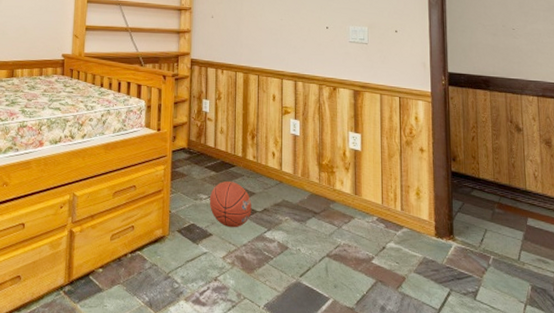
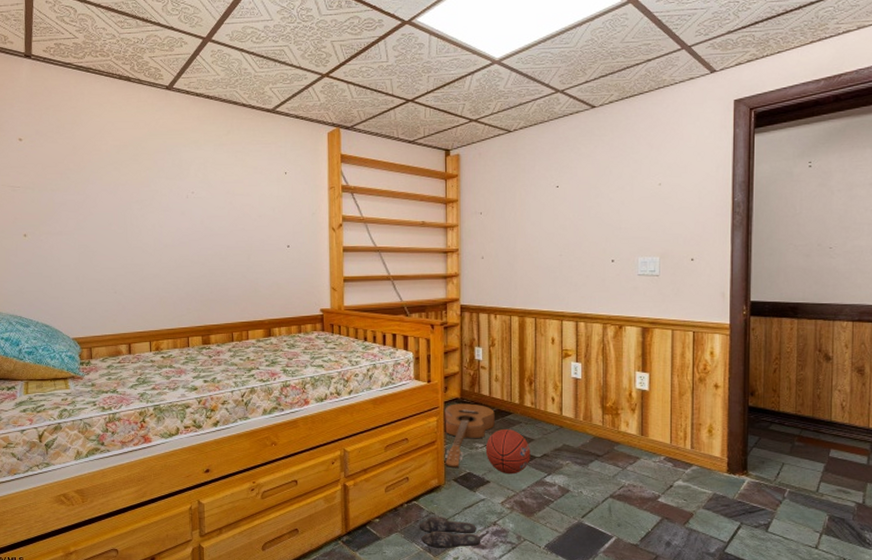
slippers: none [141,269,202,304] -> present [419,517,481,548]
guitar: none [168,153,219,218] -> present [443,403,495,468]

